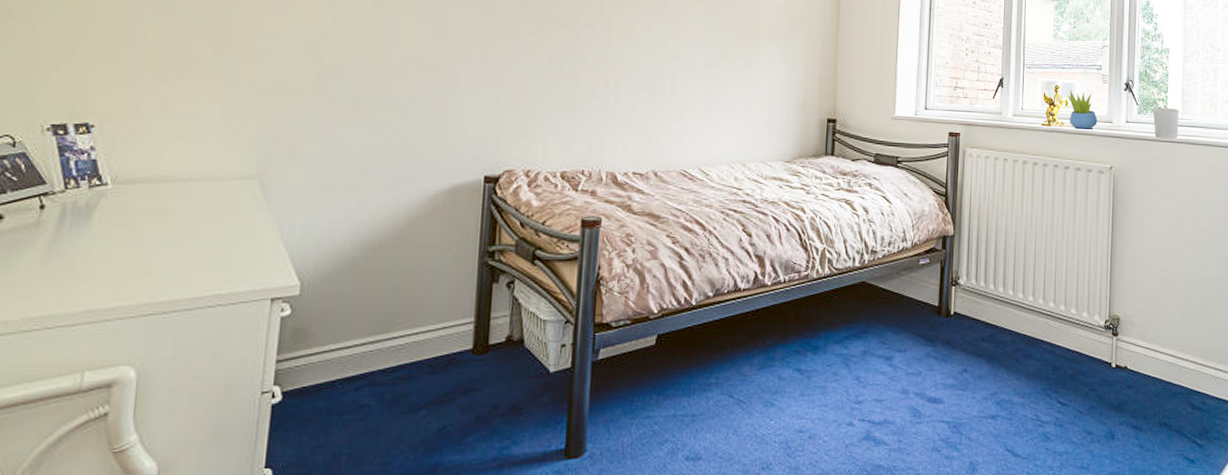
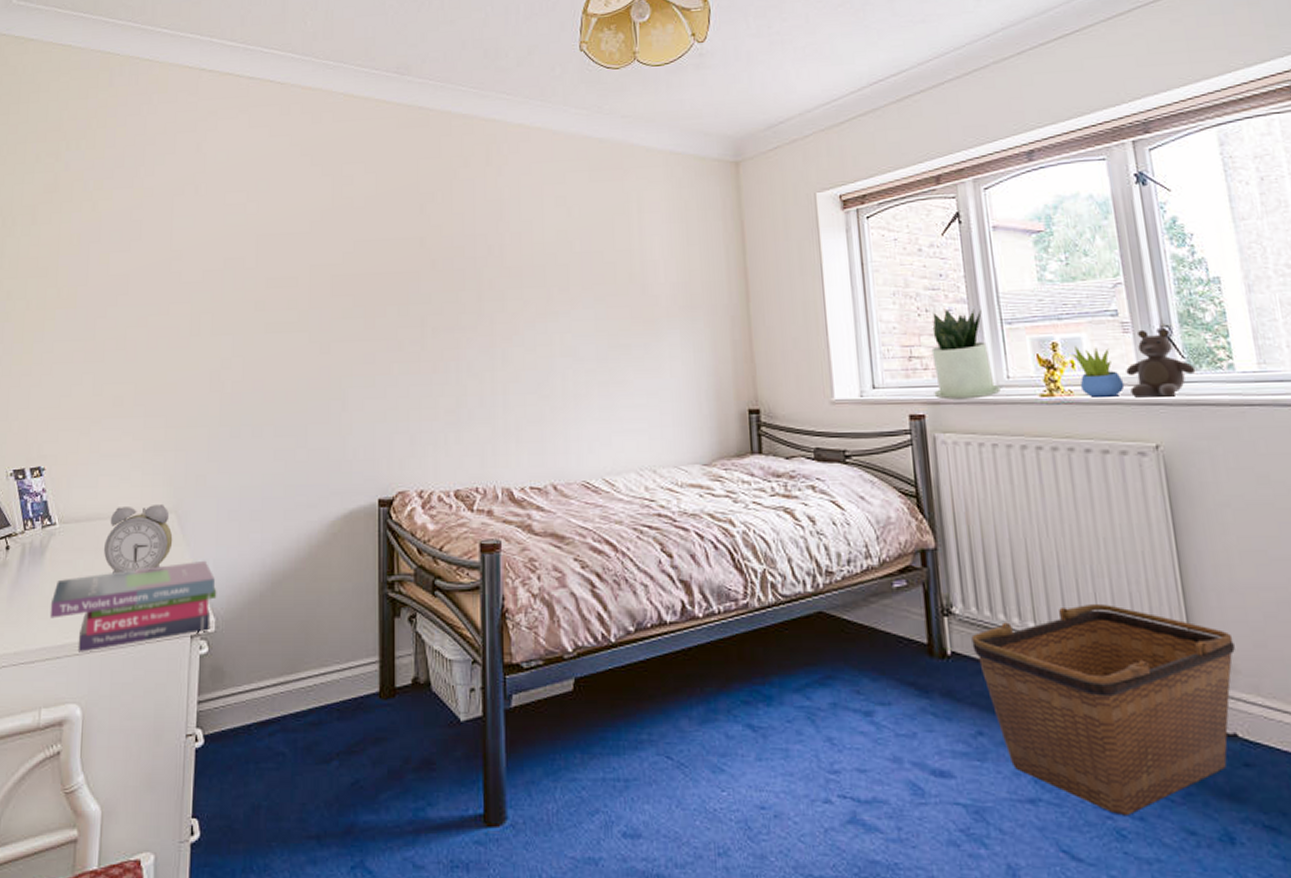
books: none [97,226,304,315] -> present [49,560,217,652]
alarm clock: none [169,169,255,238] -> present [104,503,173,574]
planter: none [969,51,1017,124] -> present [931,308,1002,400]
bicycle basket: none [969,279,1135,425] -> present [971,605,1235,817]
teddy bear: none [1100,81,1144,132] -> present [1126,328,1196,398]
candle holder: present [1152,108,1179,139] -> none [1209,358,1259,402]

